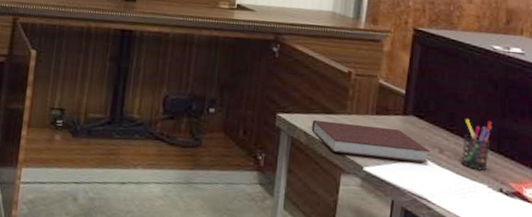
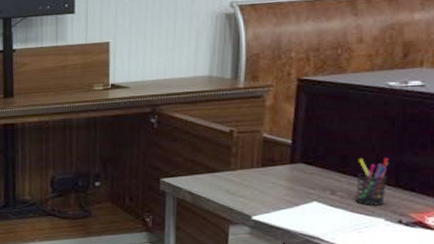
notebook: present [311,119,430,163] -> none [196,177,321,207]

